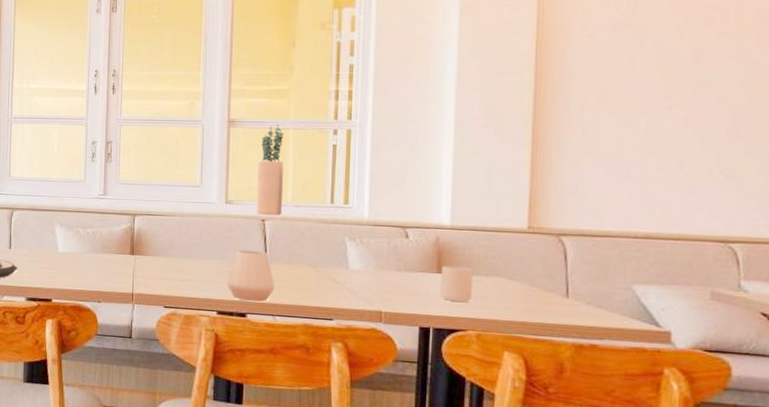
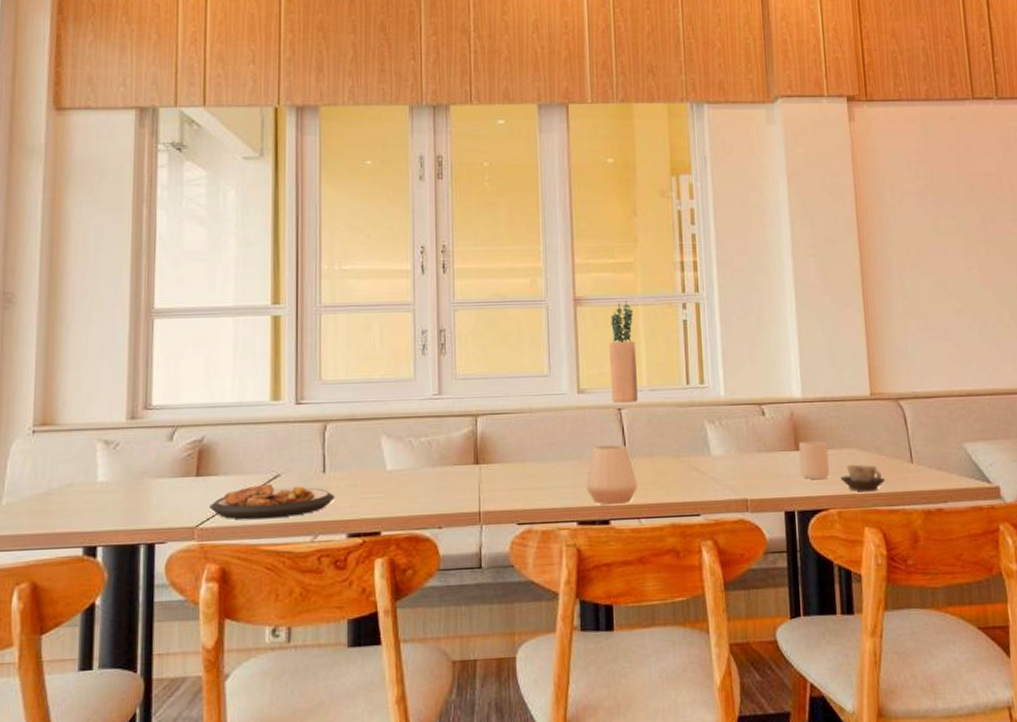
cup: none [483,291,535,320] -> present [840,464,886,492]

